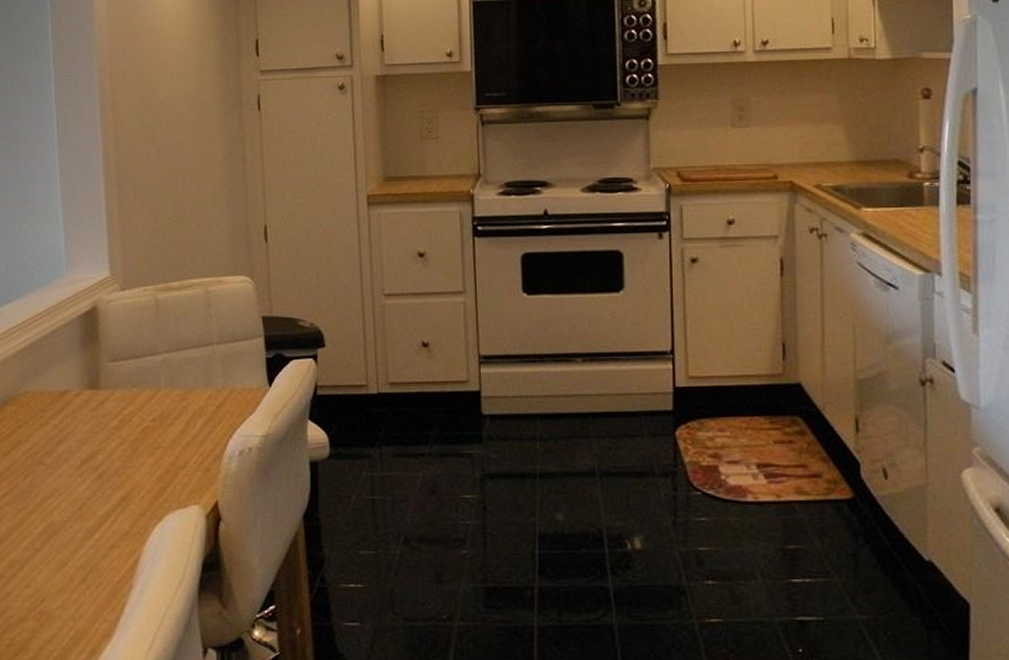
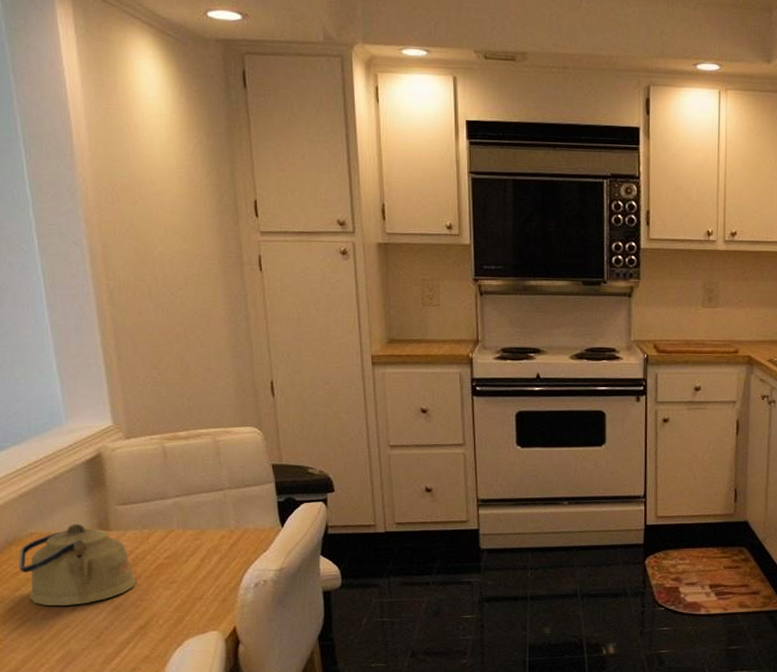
kettle: none [10,381,122,472] -> present [18,523,137,605]

